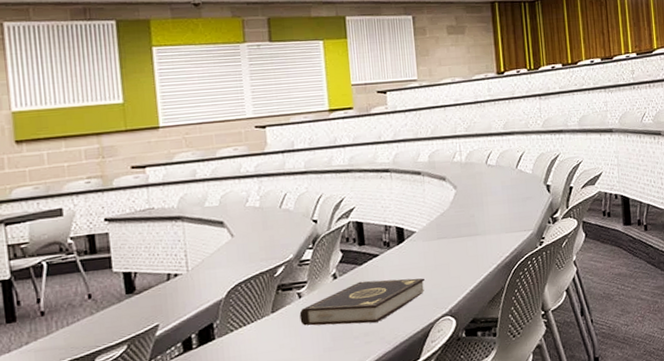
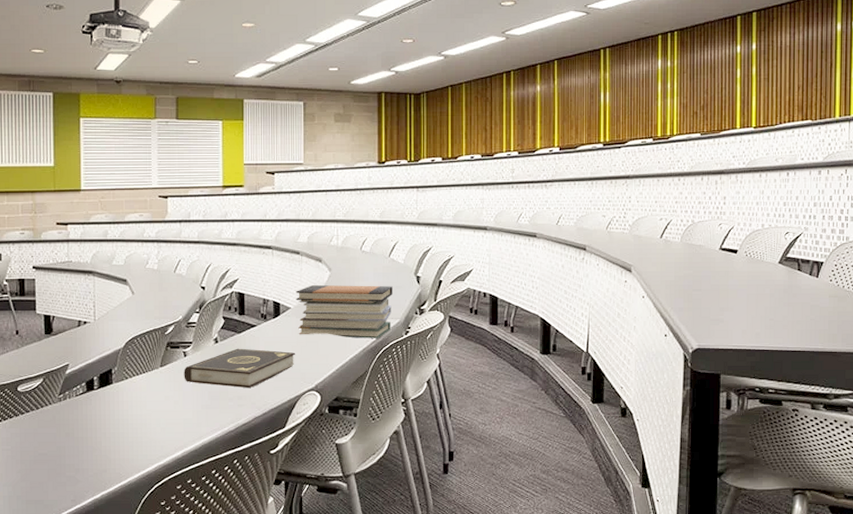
book stack: none [420,197,524,258] -> present [296,285,393,338]

